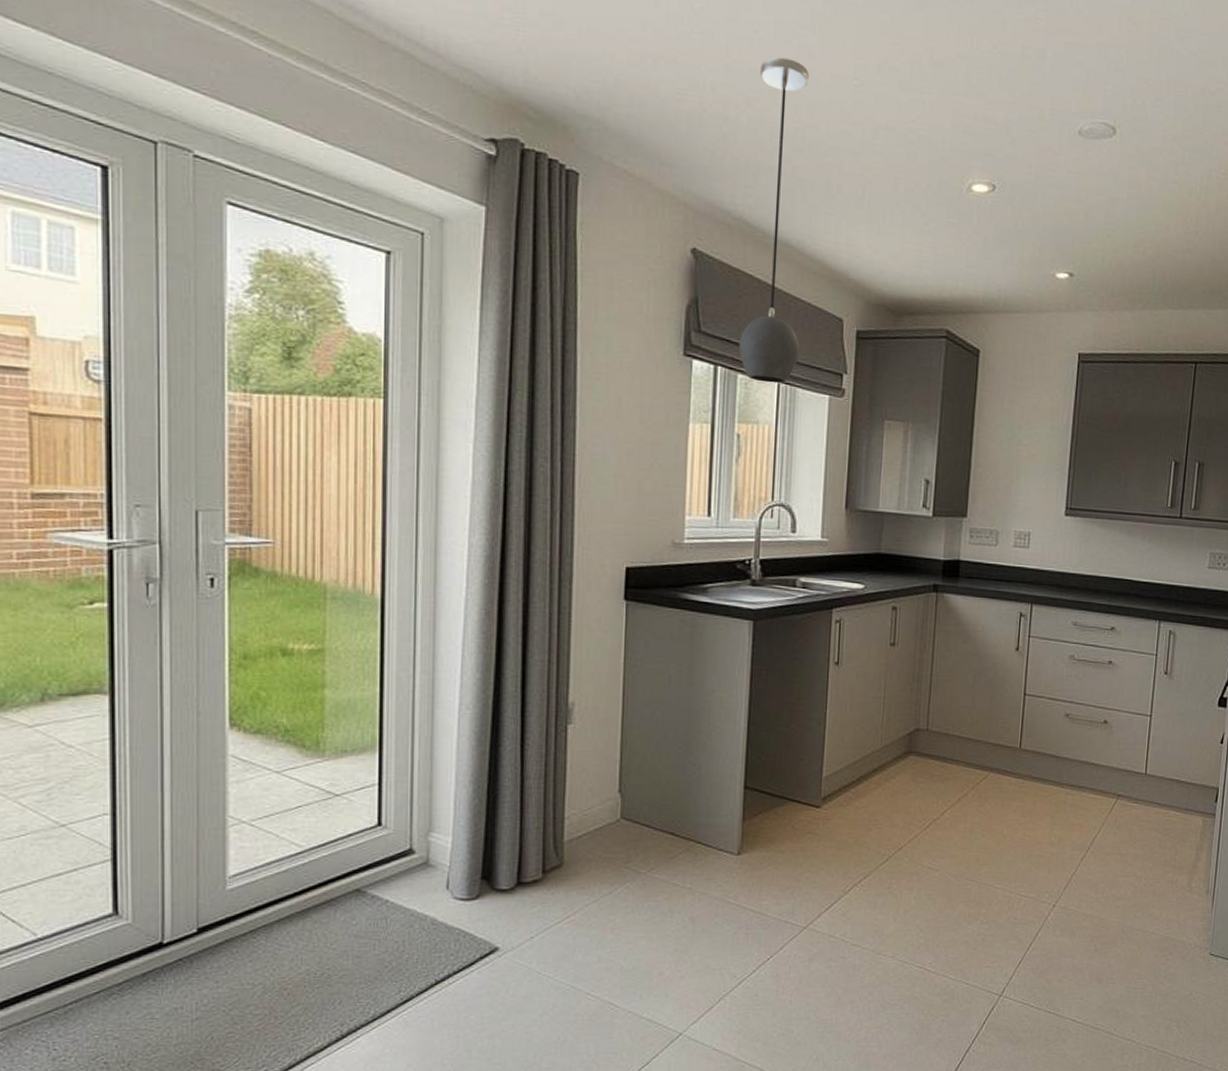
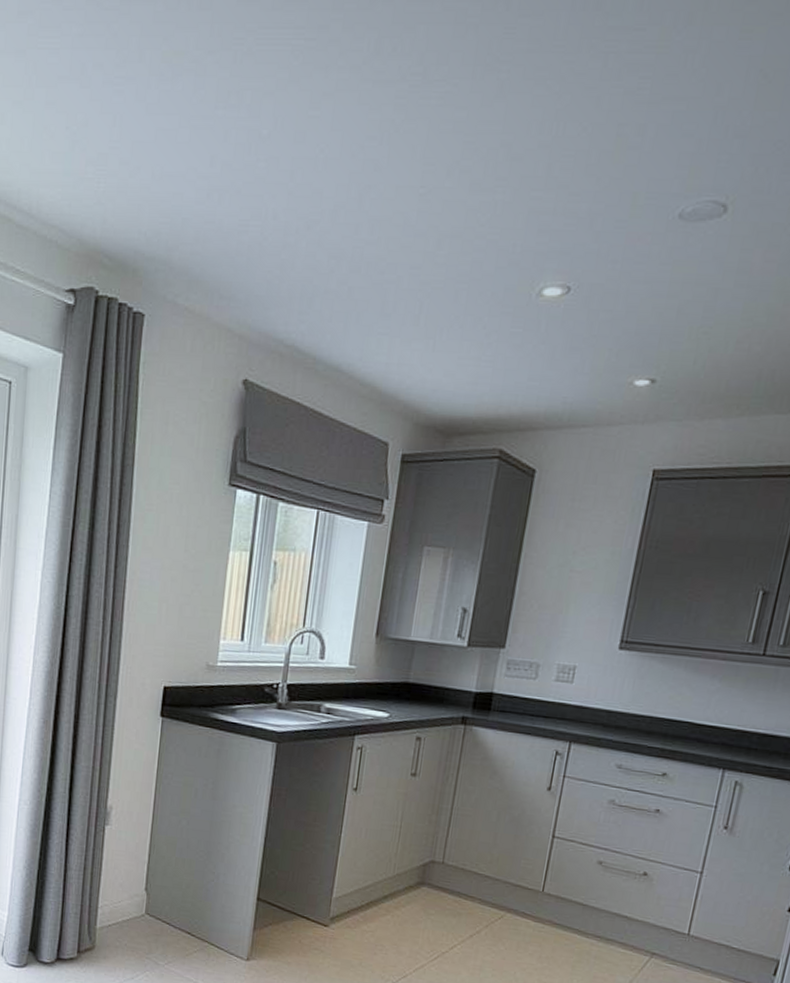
light fixture: present [738,57,809,384] -> none [281,174,373,511]

